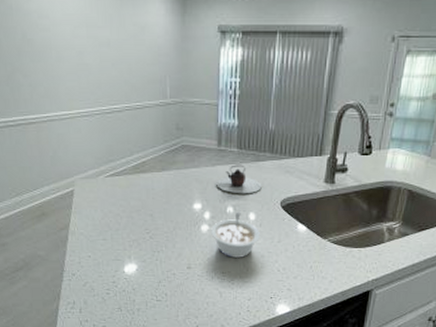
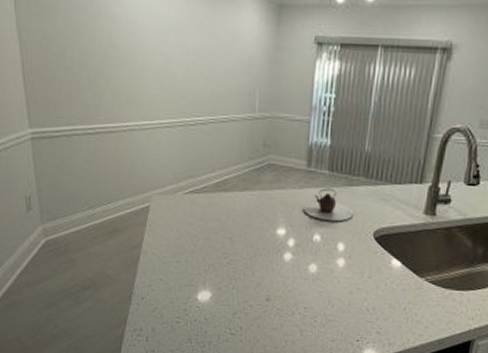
legume: present [211,211,260,259] -> none [295,240,349,294]

